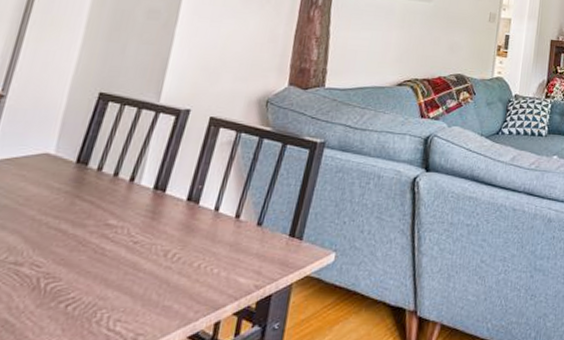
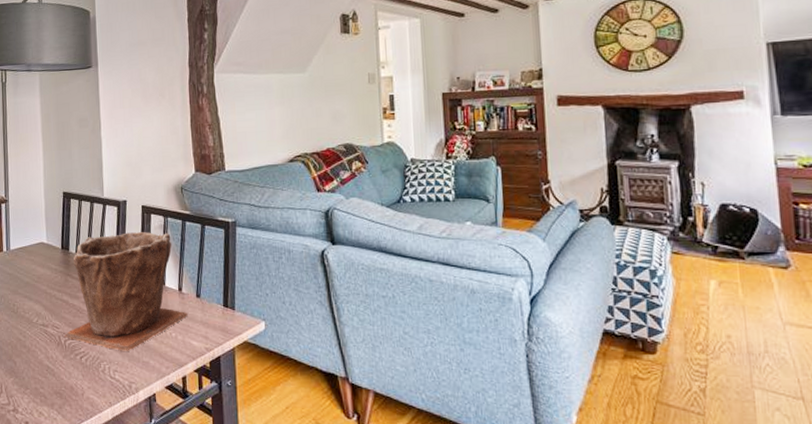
plant pot: none [47,146,241,294] -> present [64,231,188,351]

